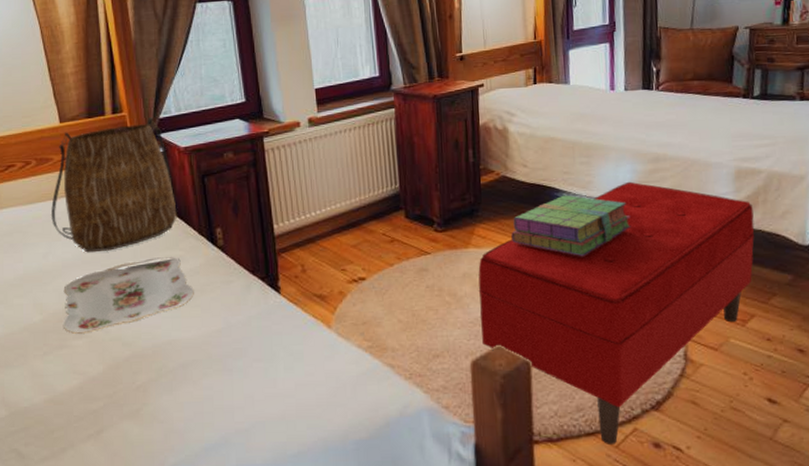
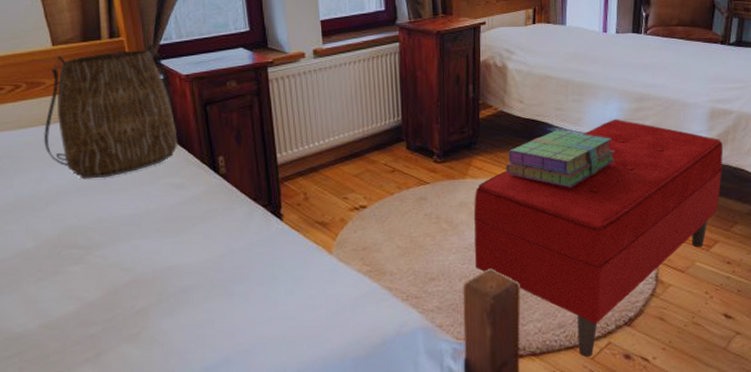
serving tray: present [62,257,194,334] -> none [57,184,195,260]

